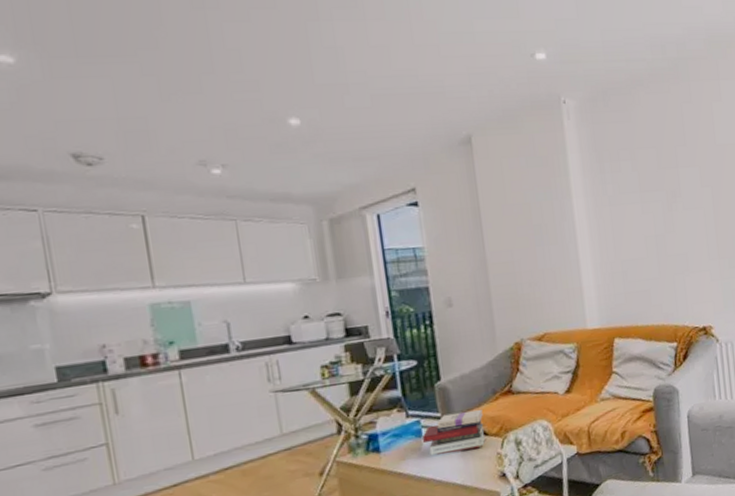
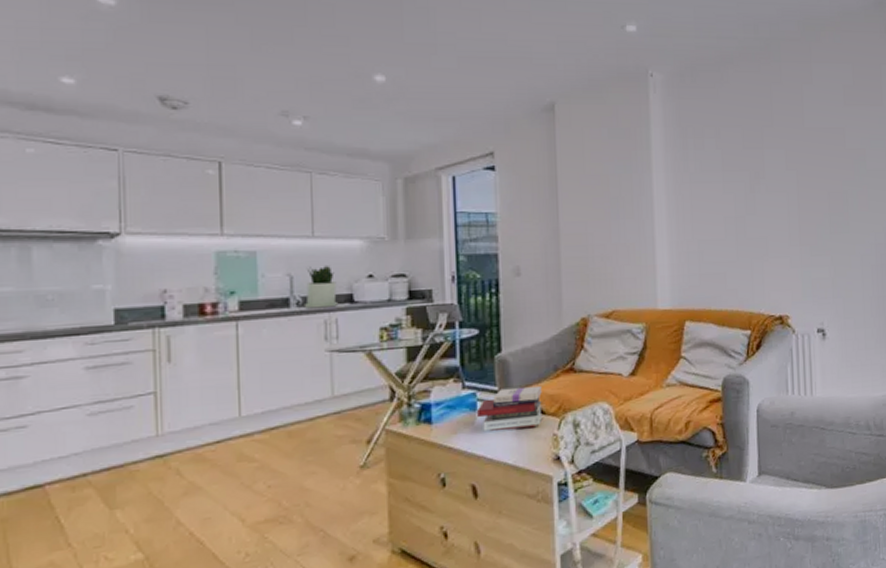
planter: none [243,309,278,353] -> present [303,265,339,309]

